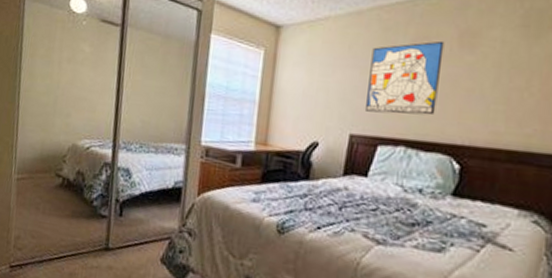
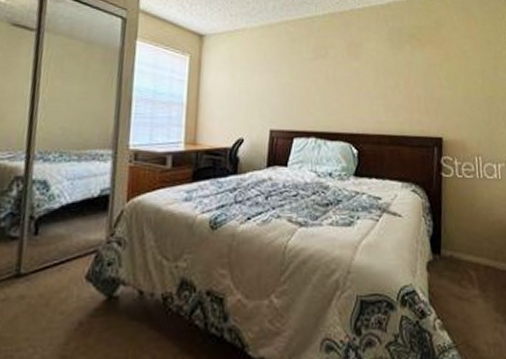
wall art: present [366,40,445,115] -> none [282,50,337,110]

